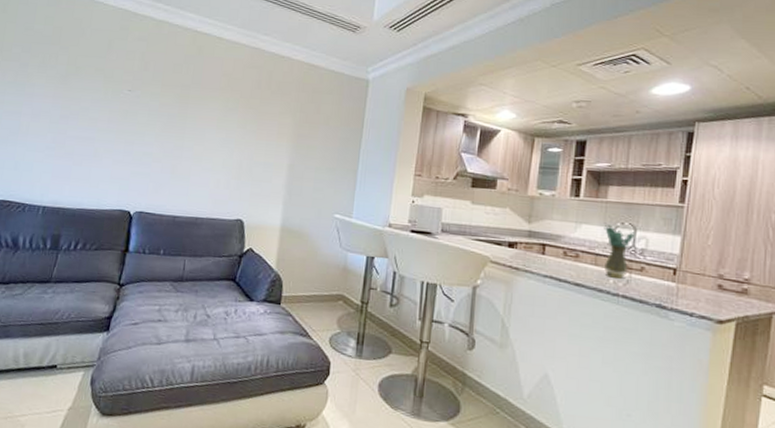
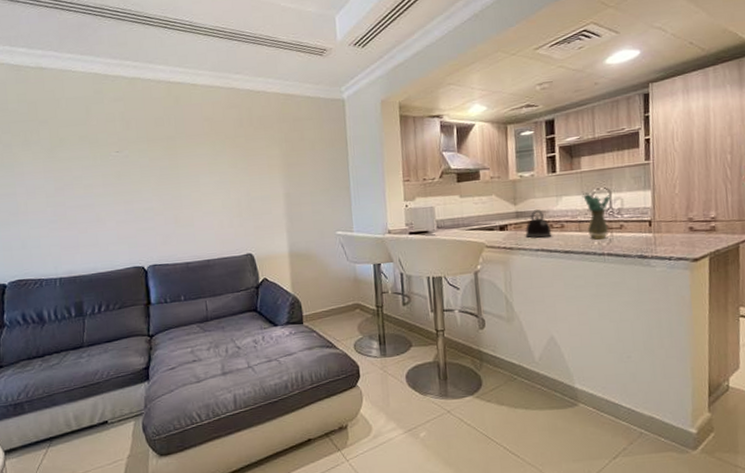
kettle: none [535,233,565,266] -> present [525,210,552,239]

